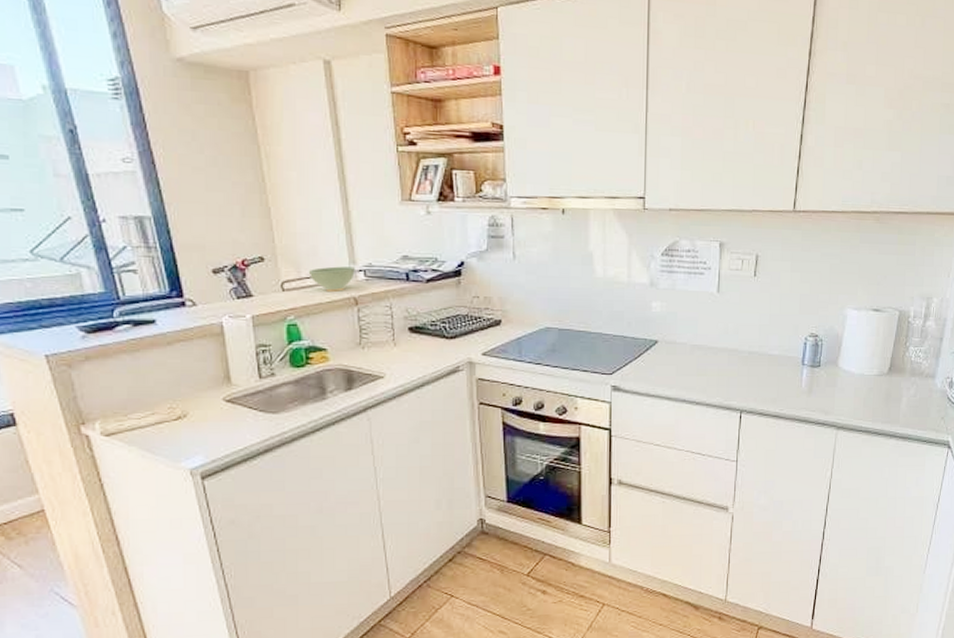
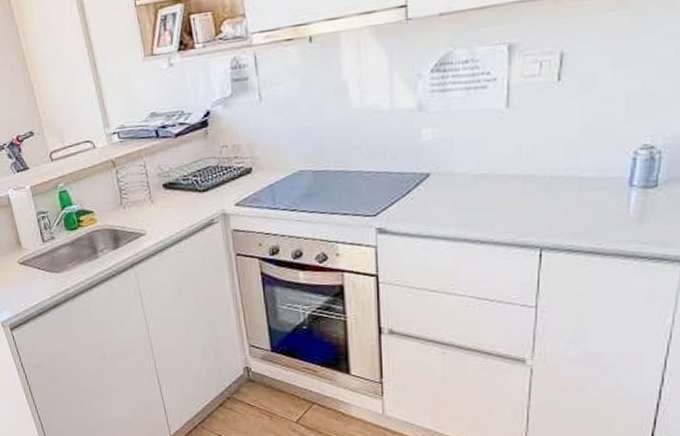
bowl: present [308,266,356,293] -> none [70,130,111,158]

